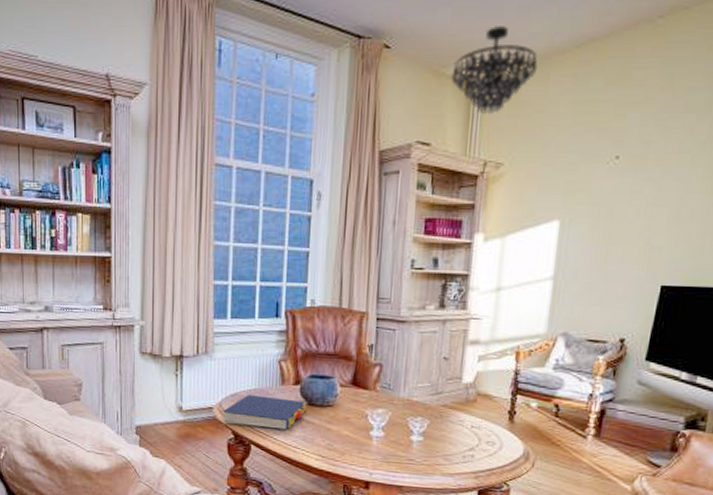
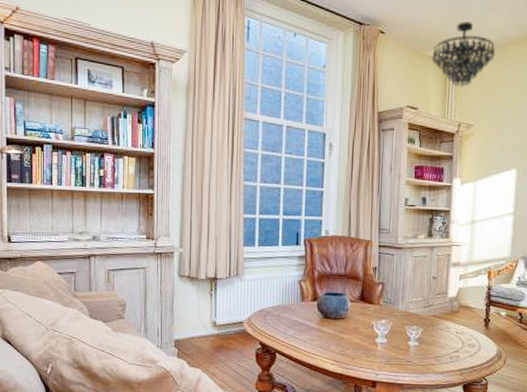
book: present [223,395,307,430] -> none [252,310,323,339]

